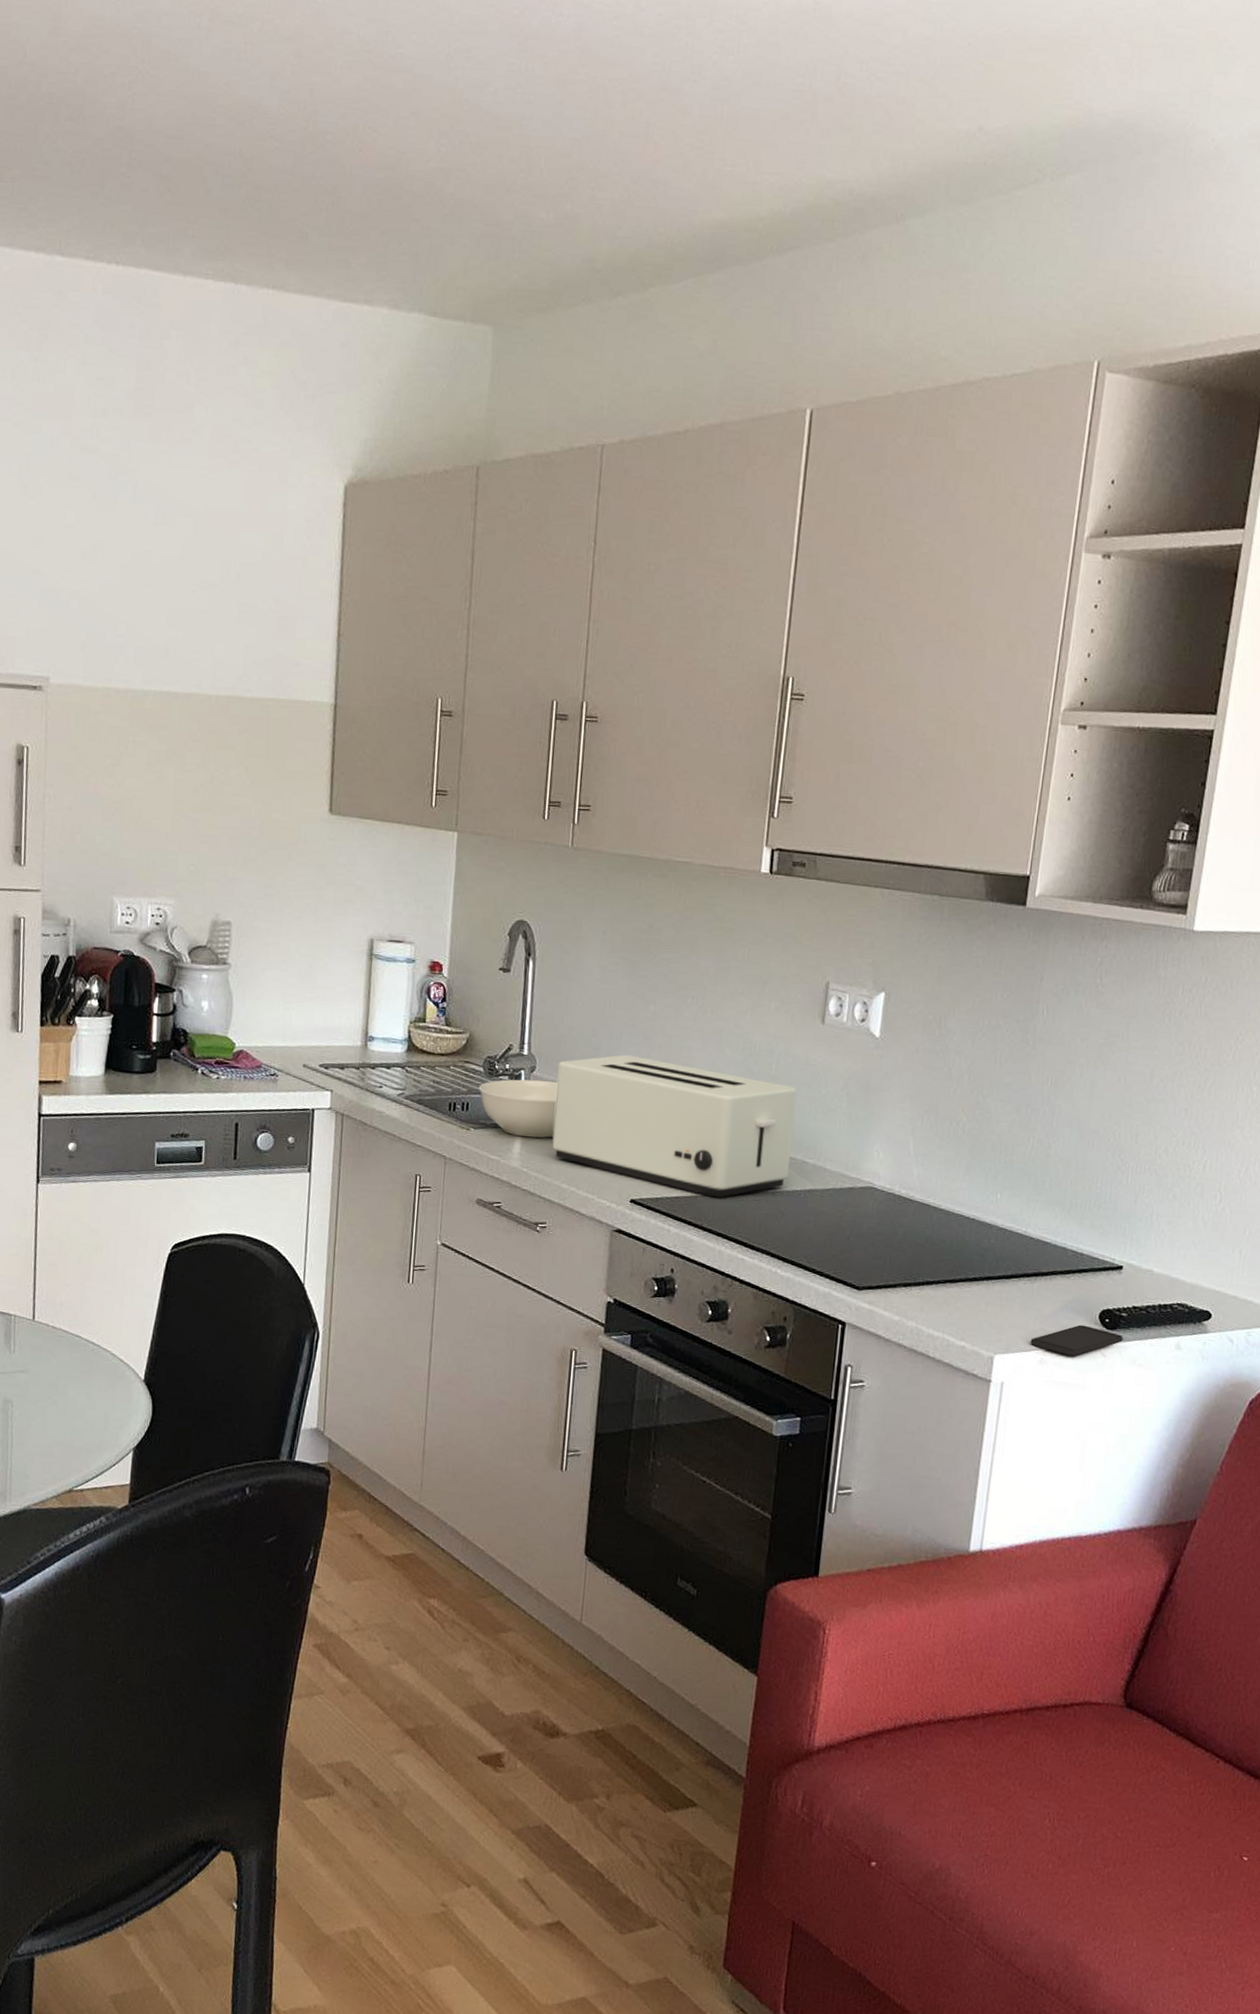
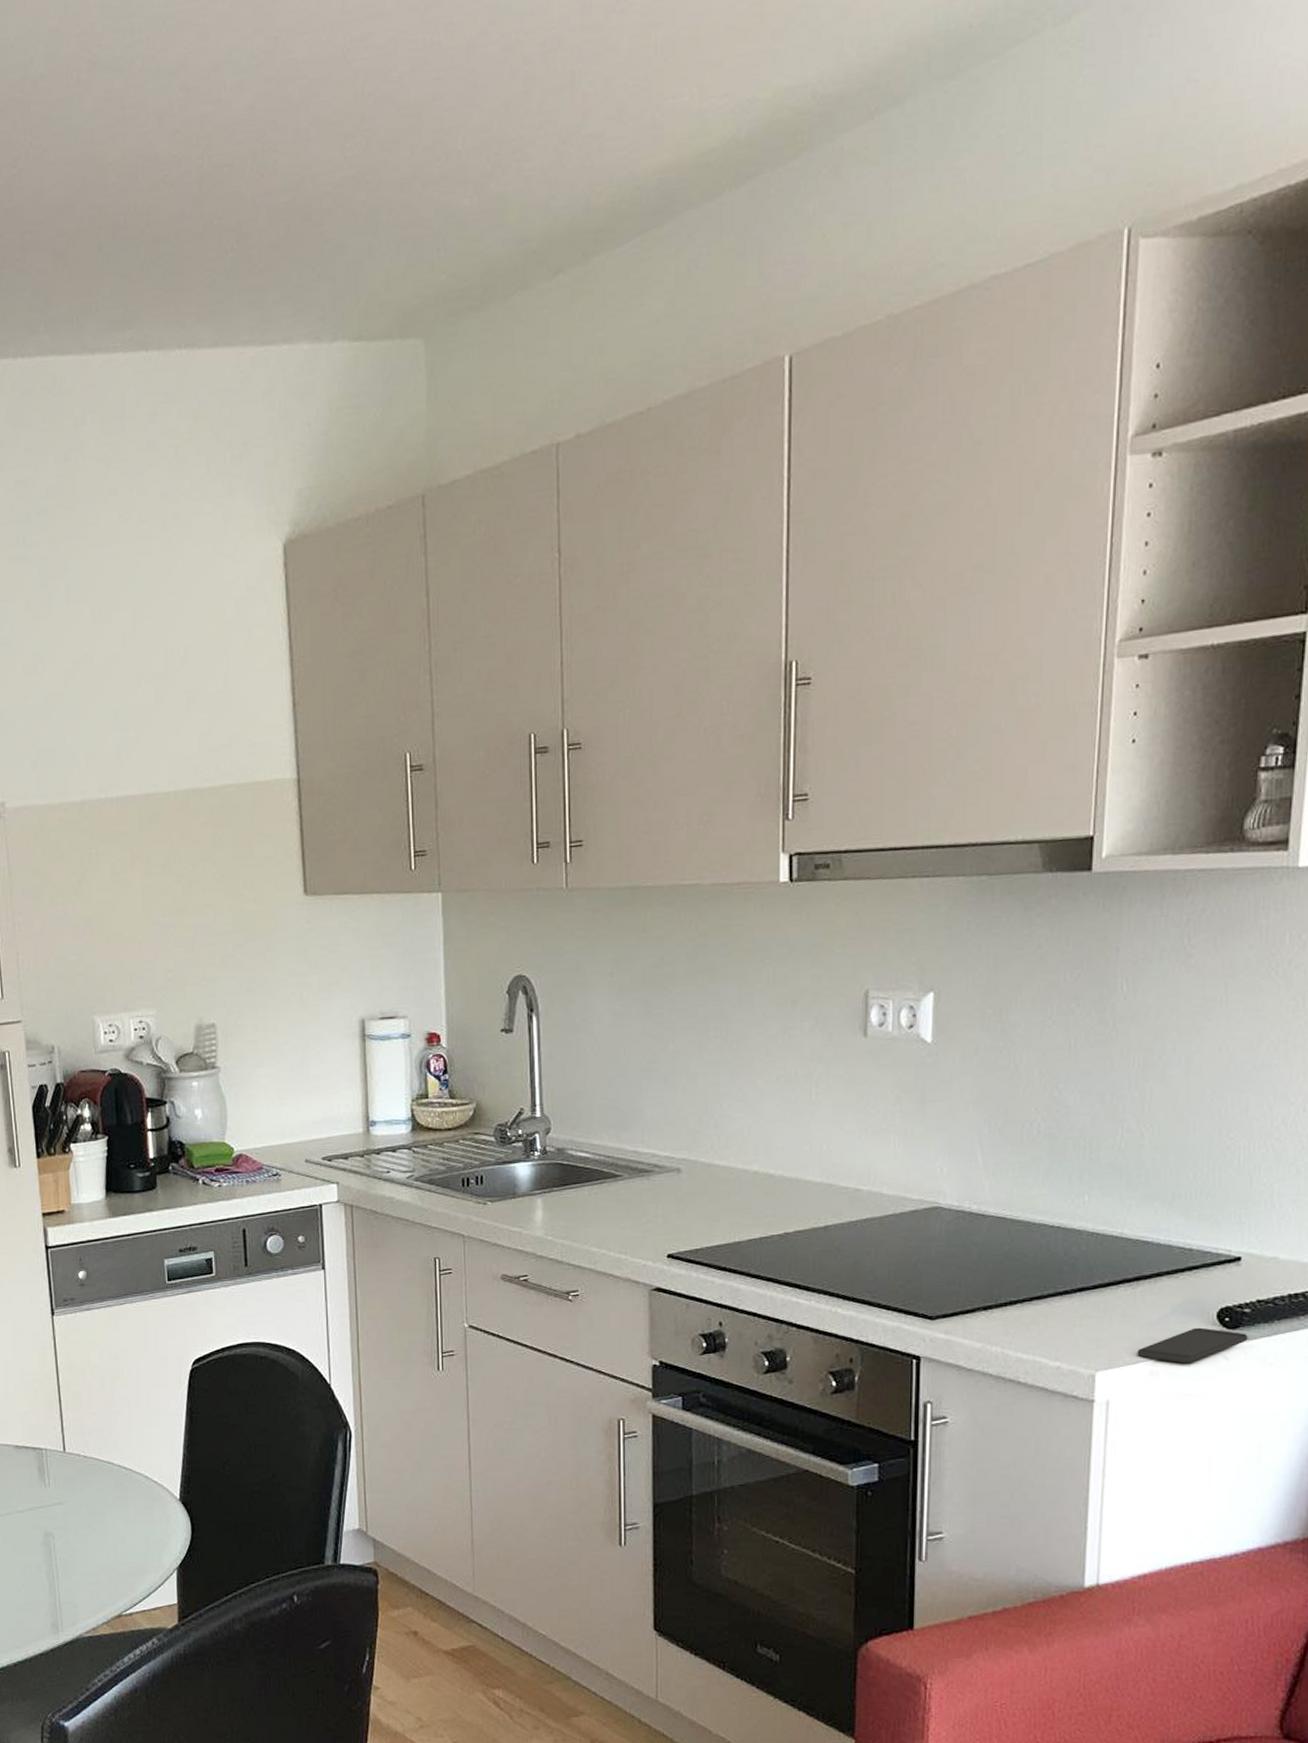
bowl: present [478,1079,558,1138] -> none [492,1140,578,1204]
toaster: present [552,1054,797,1198] -> none [575,1101,843,1241]

